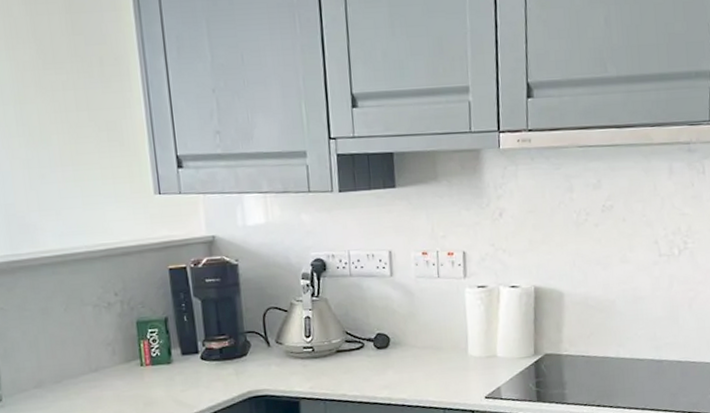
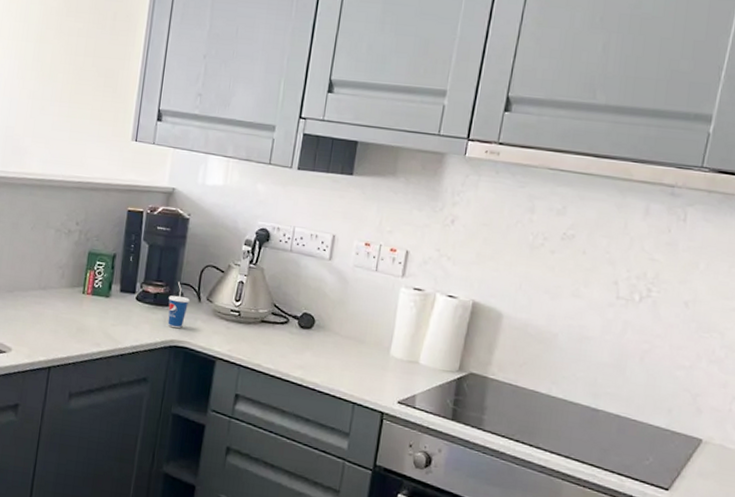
cup: none [235,331,259,378] -> present [167,282,190,328]

